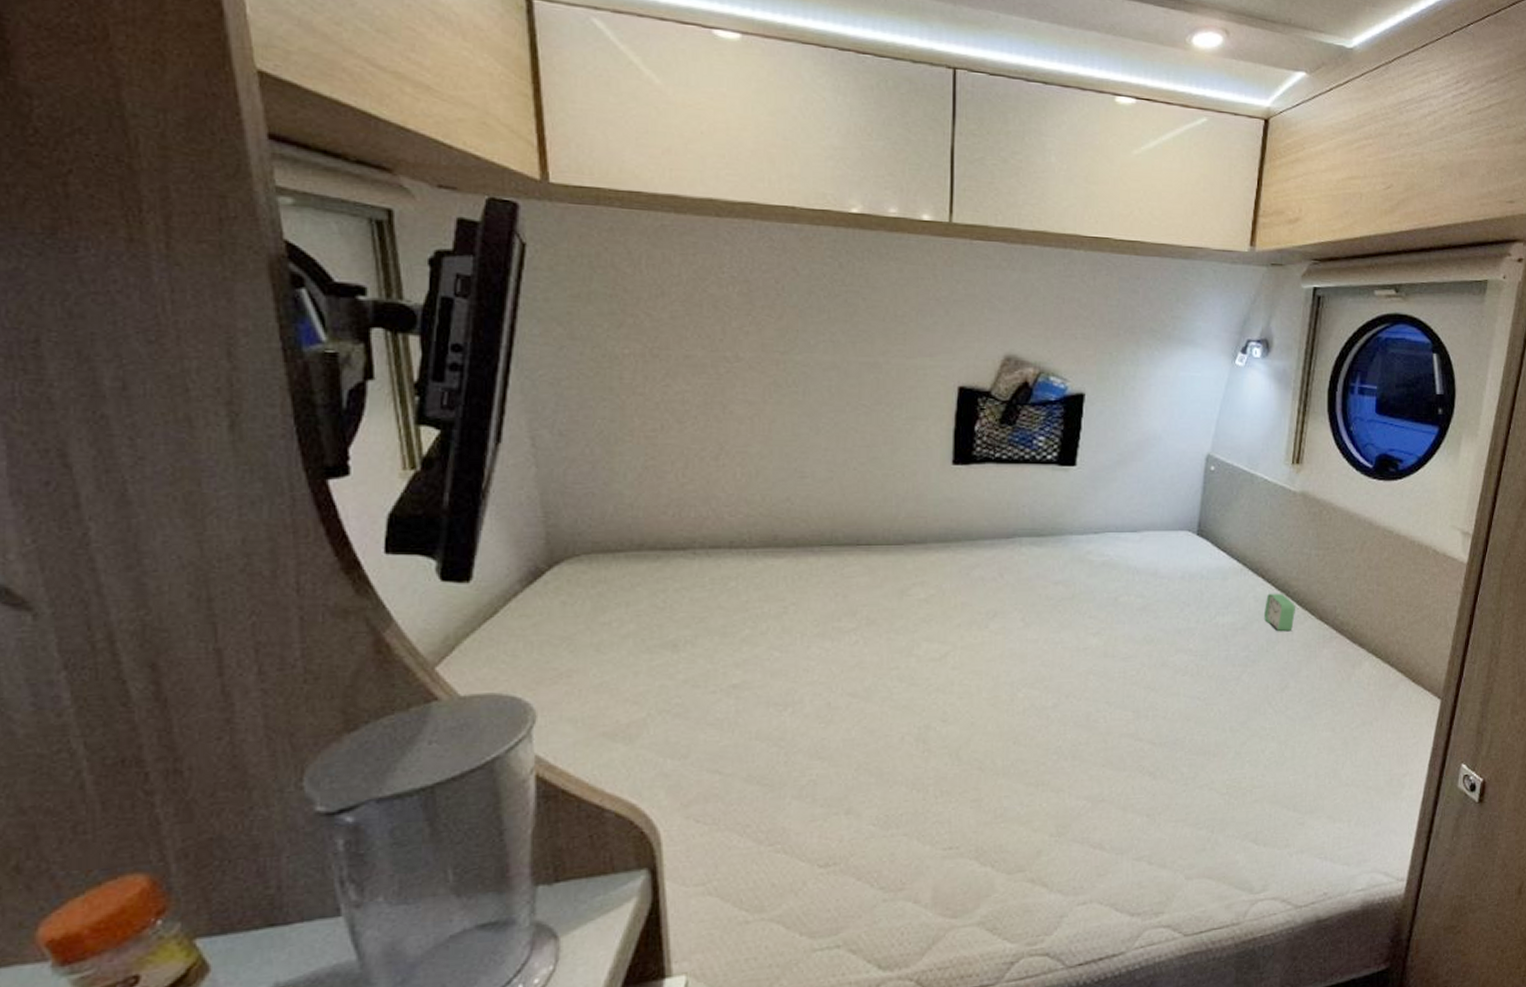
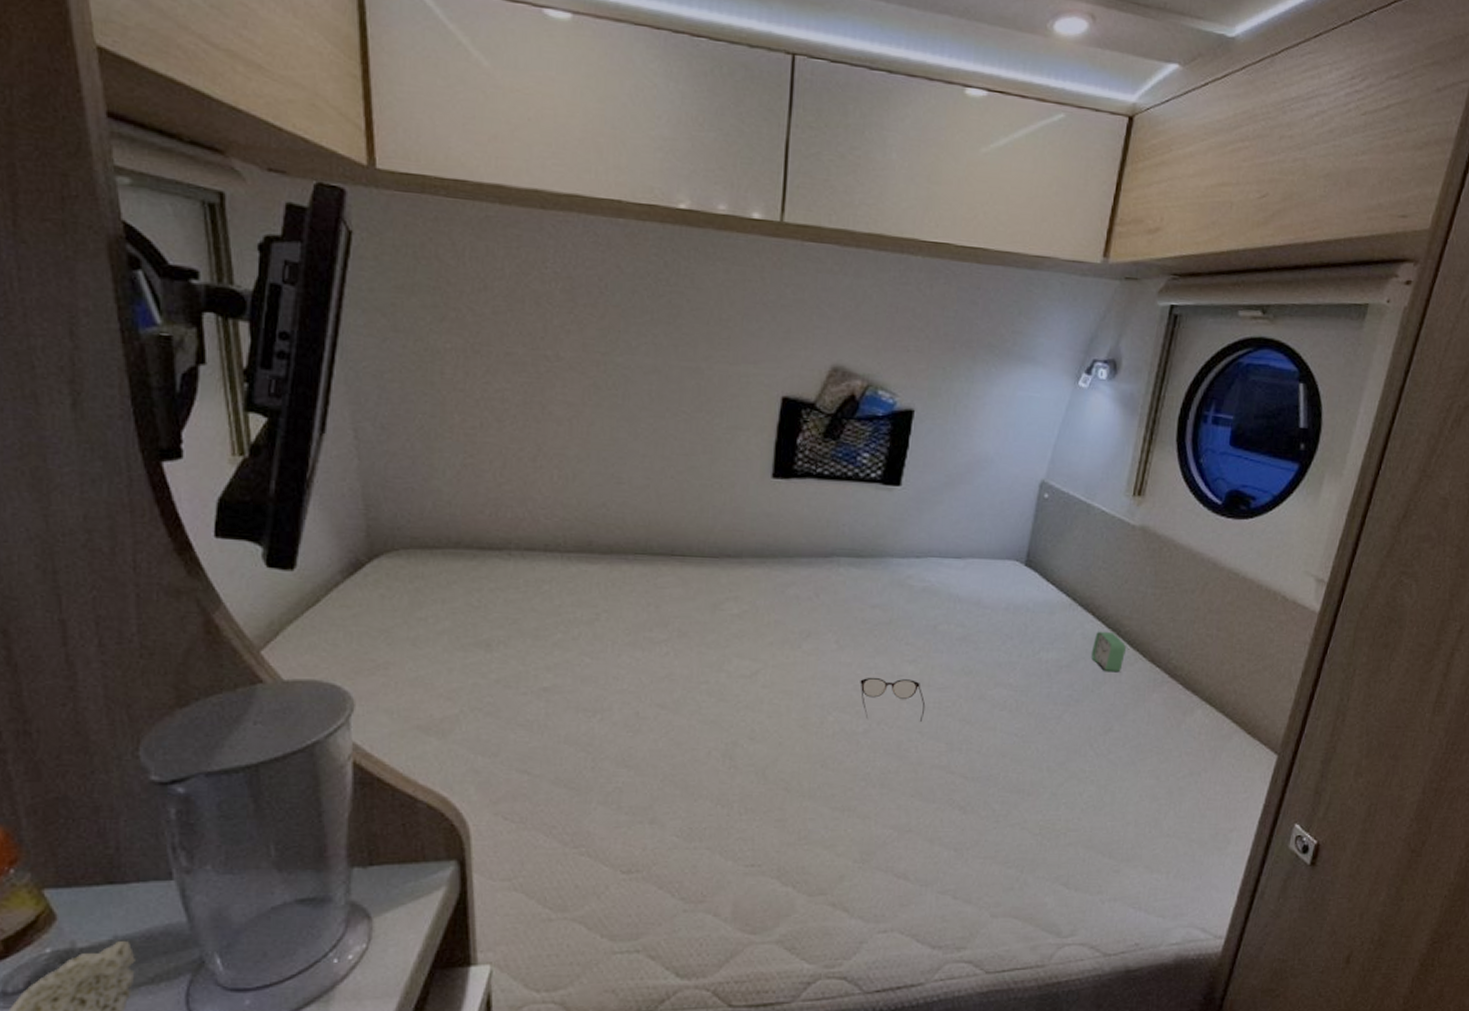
spectacles: none [1047,651,1111,693] -> present [860,677,926,722]

